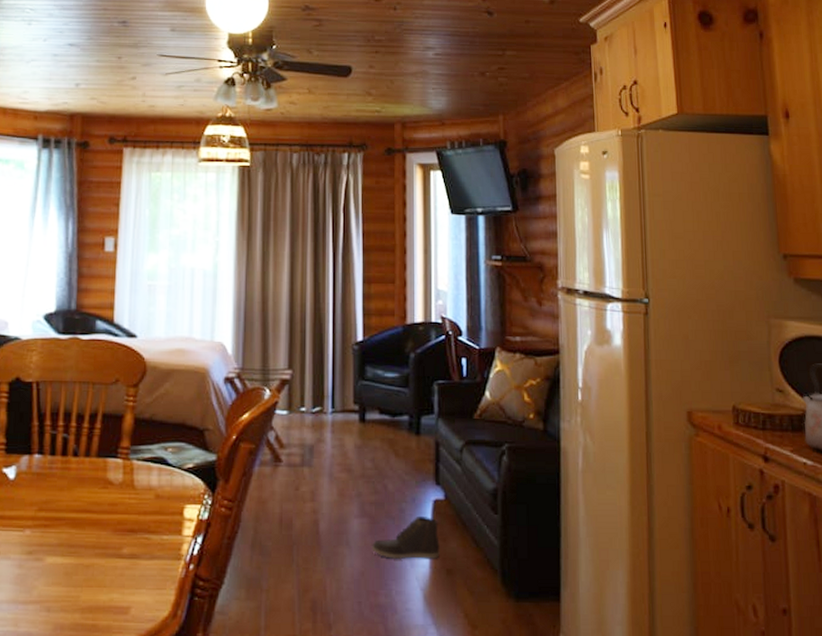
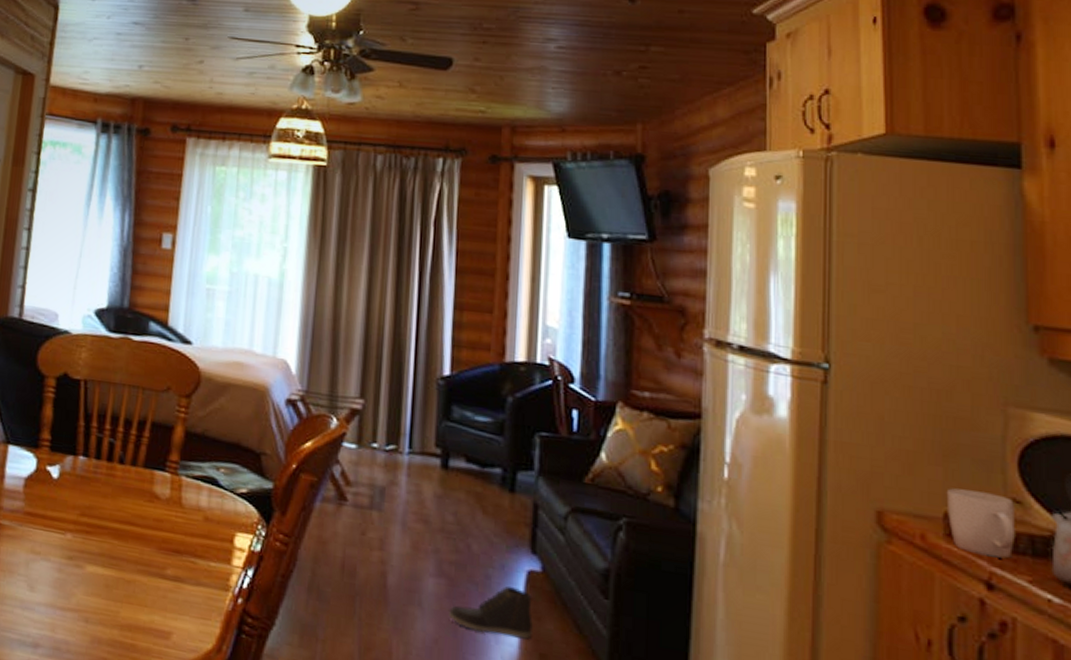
mug: none [733,386,780,436] -> present [946,488,1015,559]

